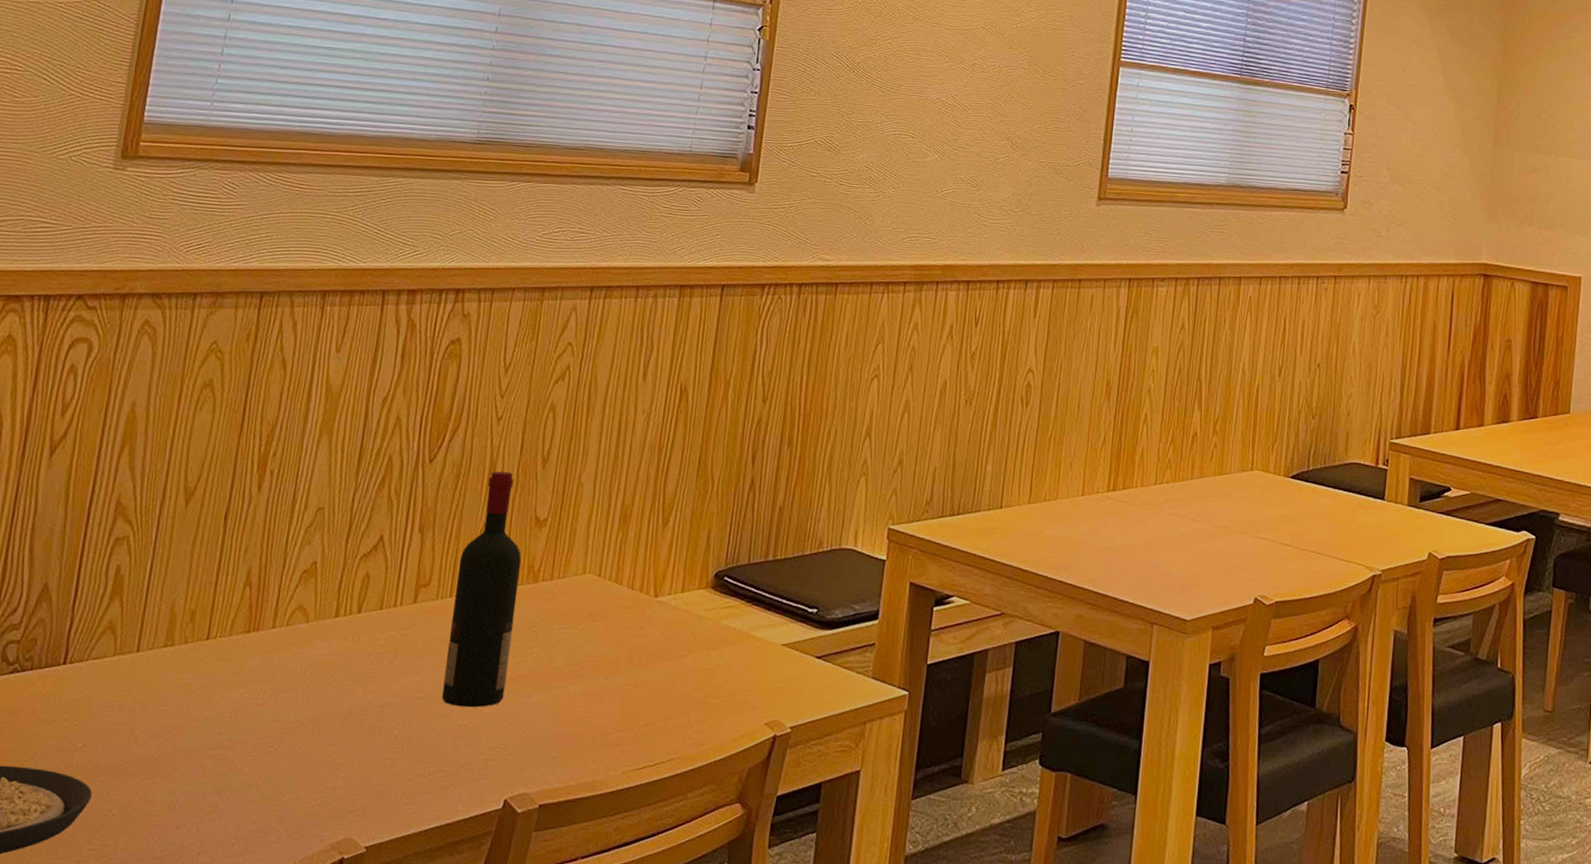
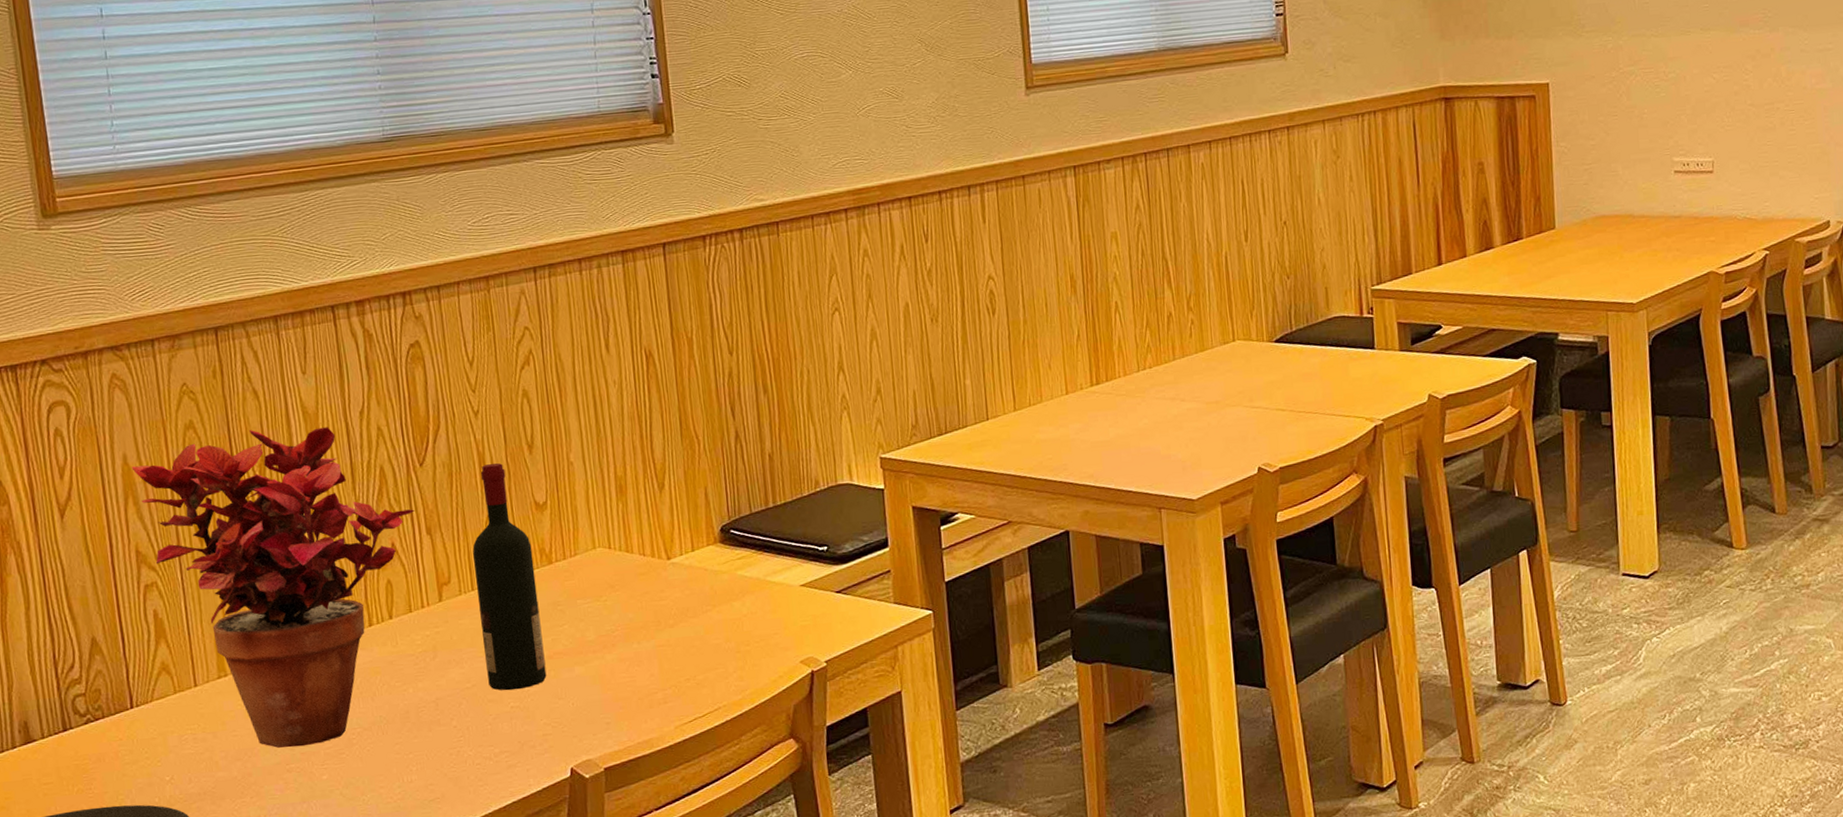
potted plant: none [133,397,413,733] -> present [131,427,415,748]

